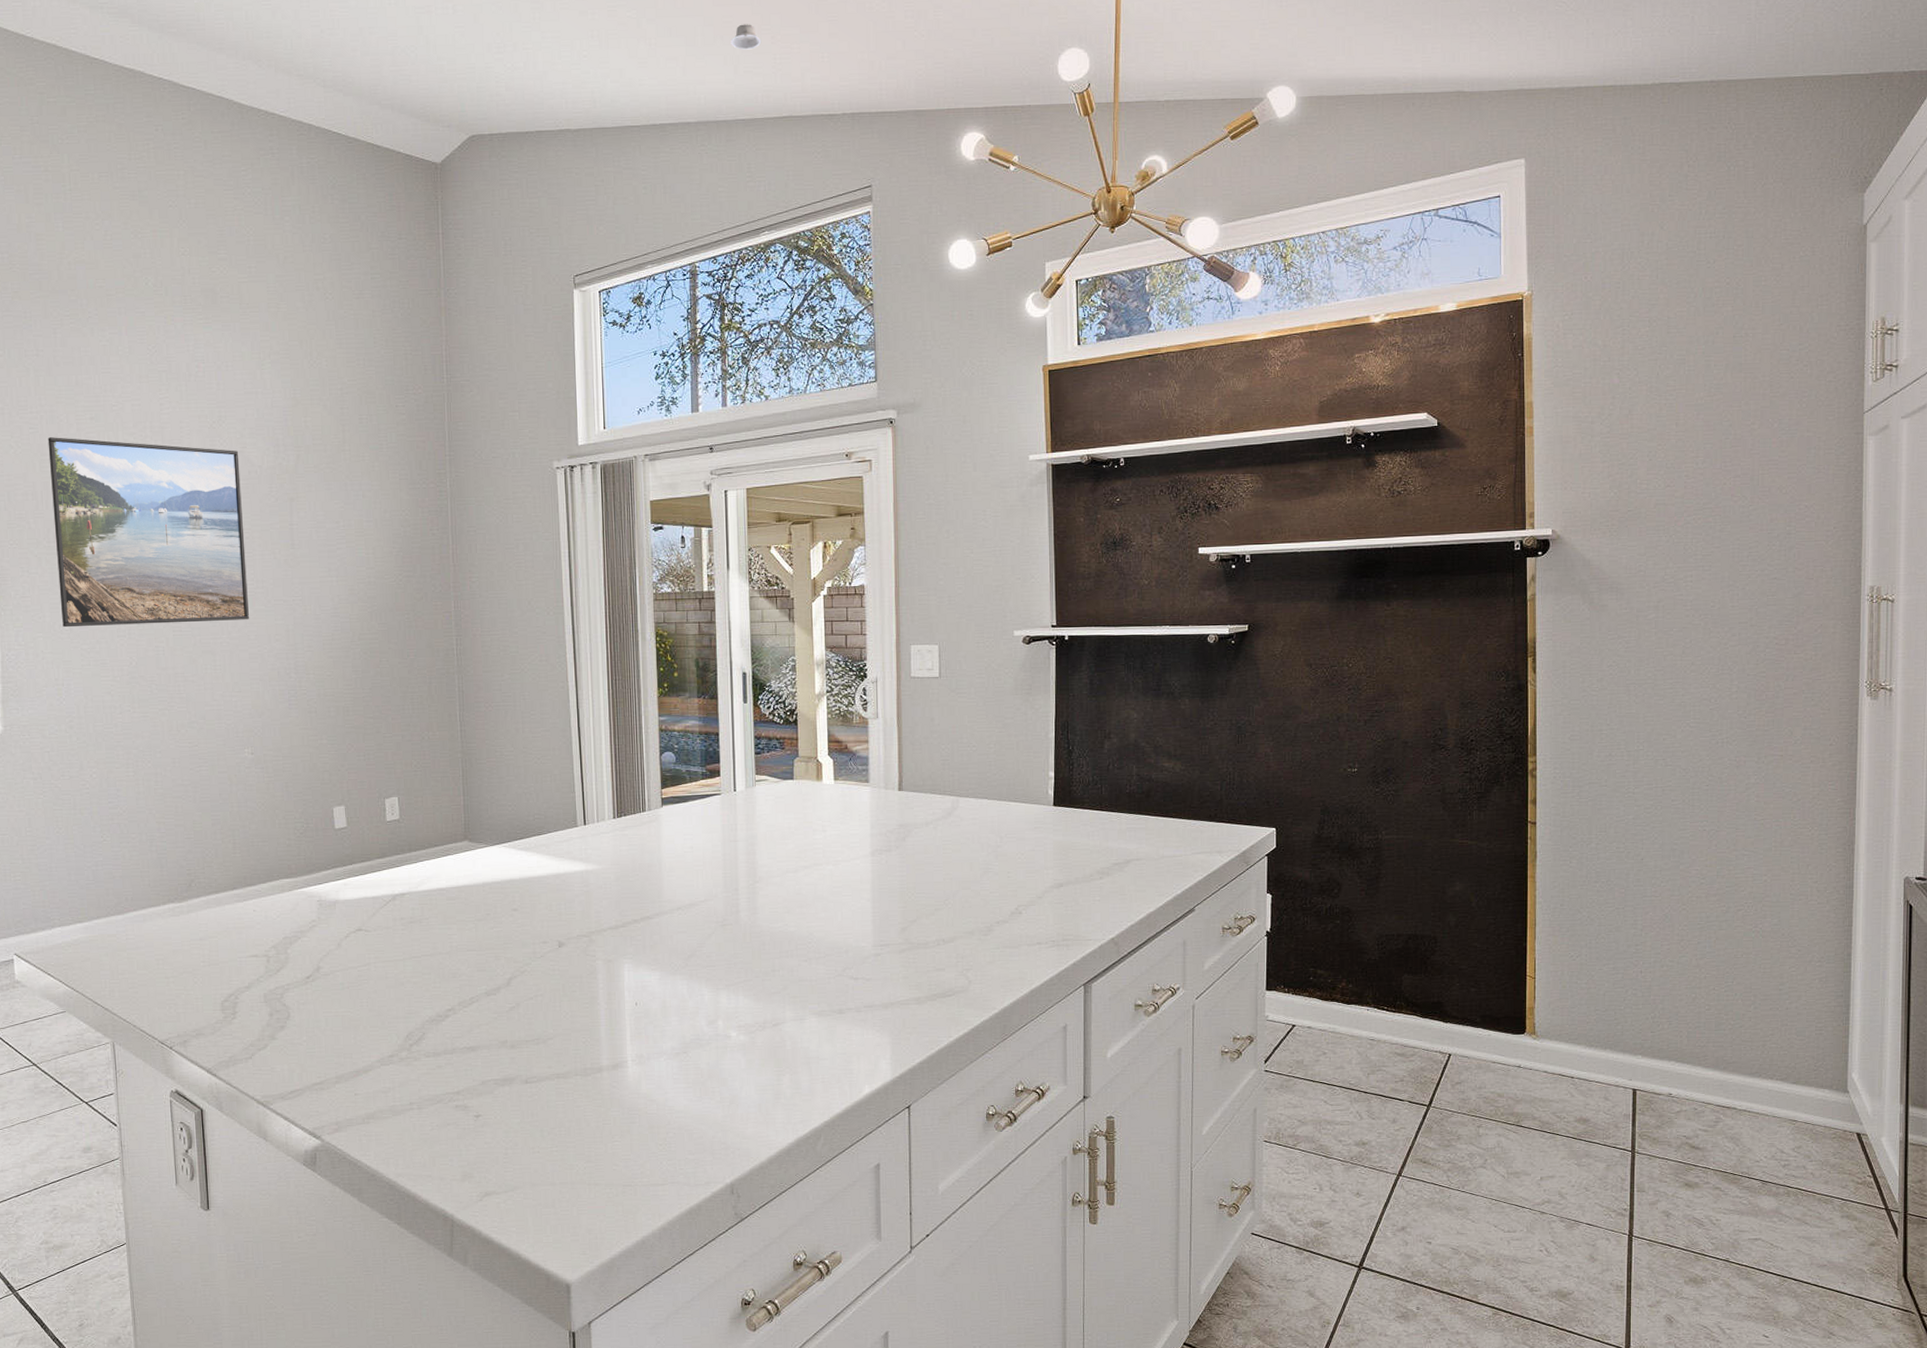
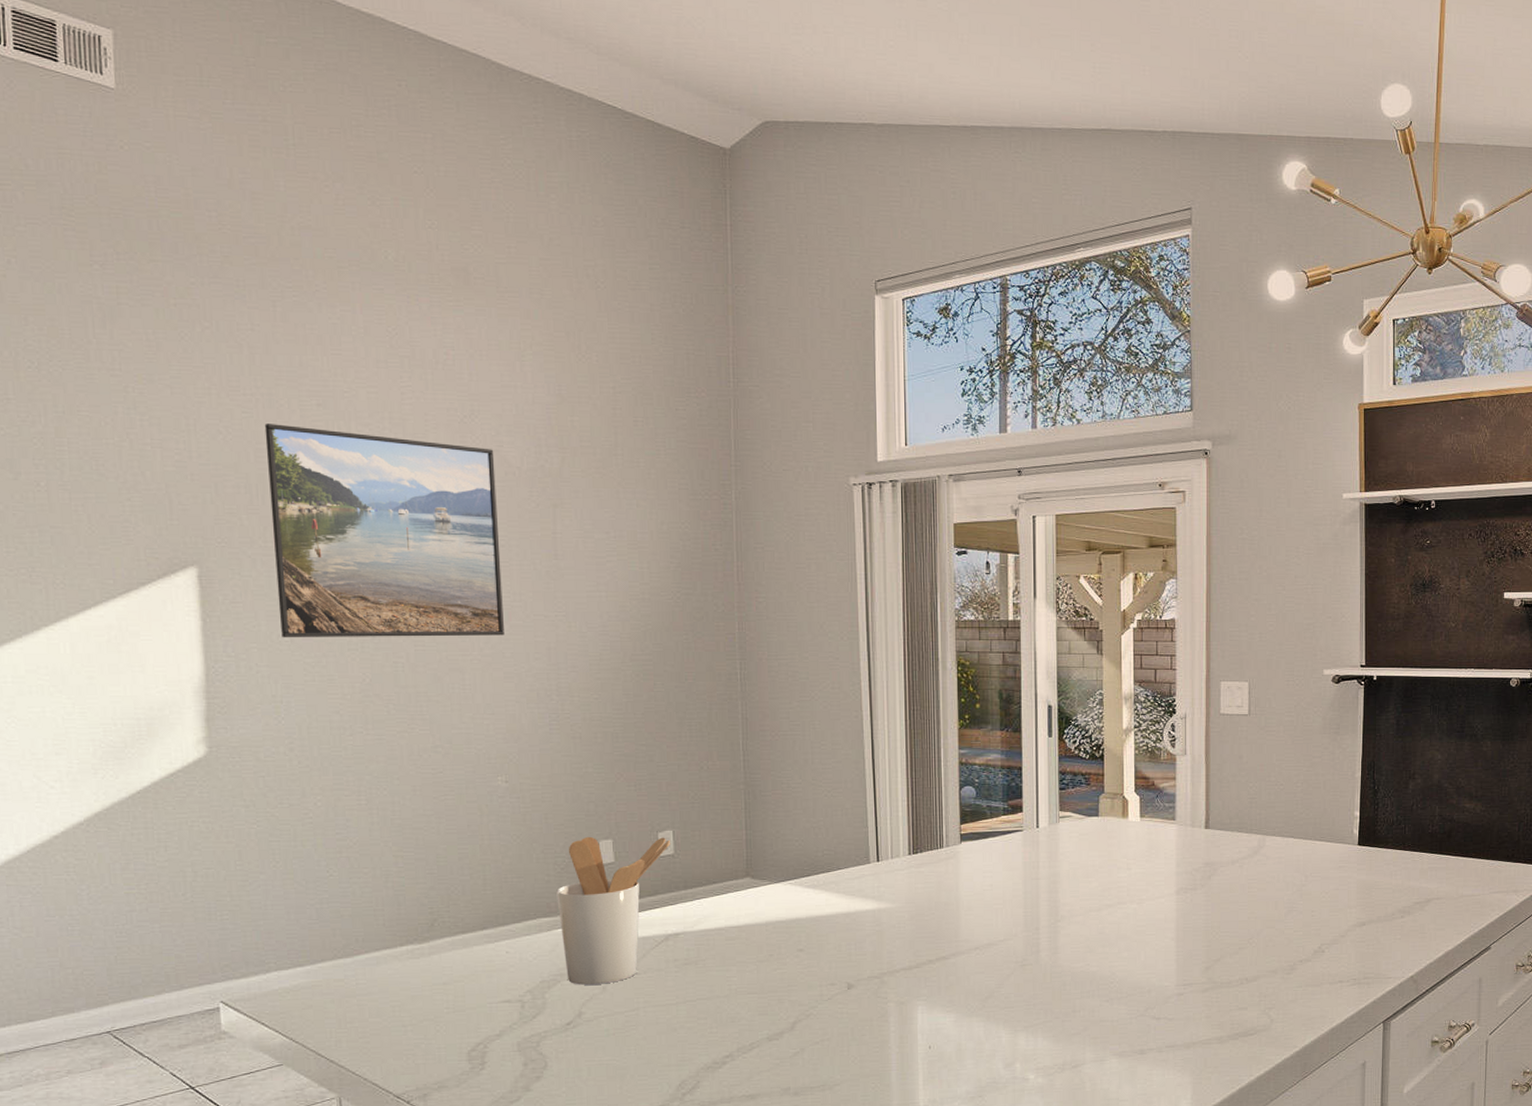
utensil holder: none [296,803,397,941] -> present [556,836,671,985]
recessed light: present [730,24,762,50] -> none [1048,28,1081,56]

